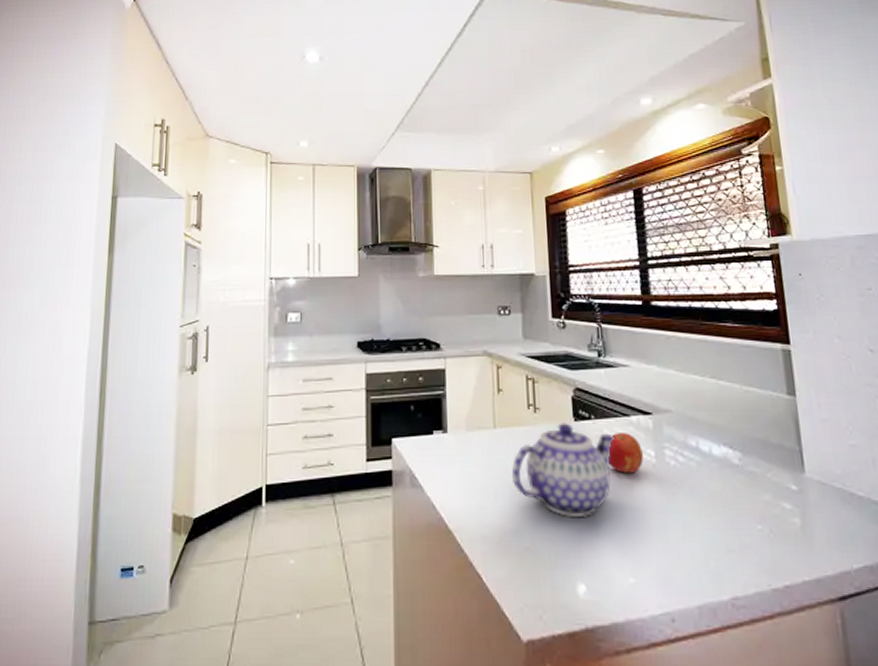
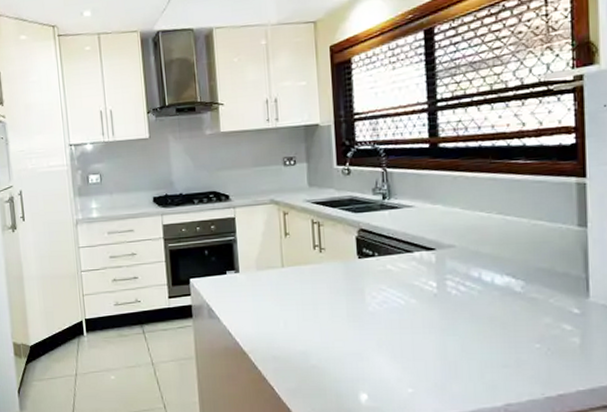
teapot: present [511,423,615,517] -> none [299,260,397,340]
fruit: present [608,433,643,473] -> none [391,267,425,303]

